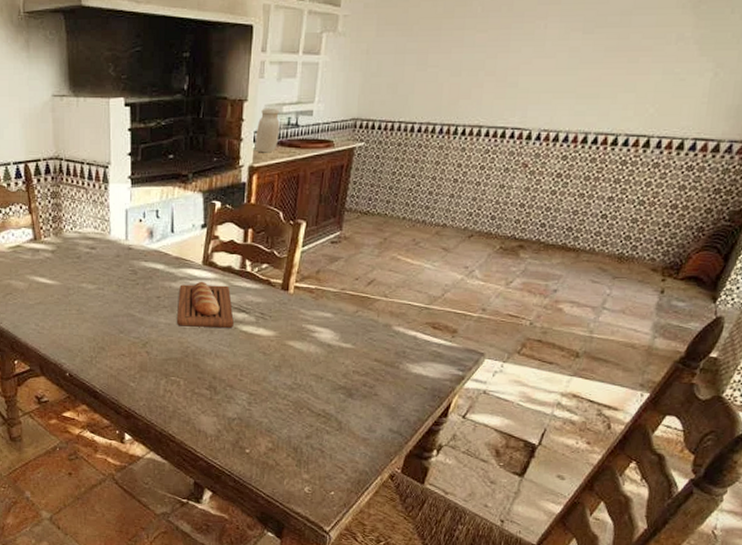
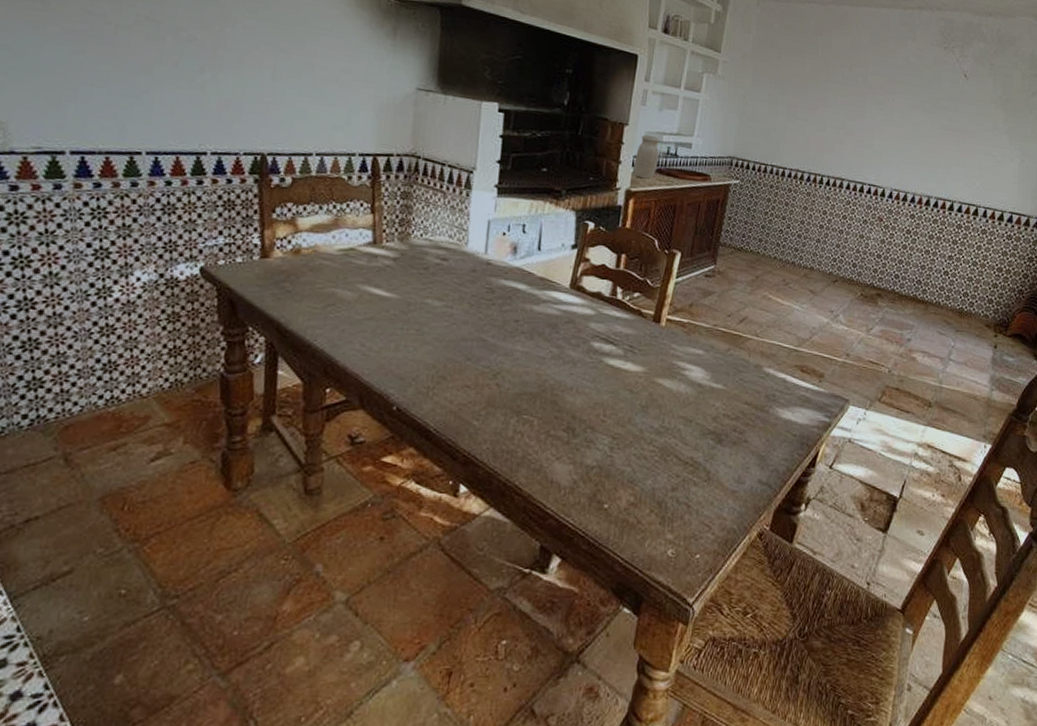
bread loaf: present [177,281,234,328] -> none [536,306,600,361]

